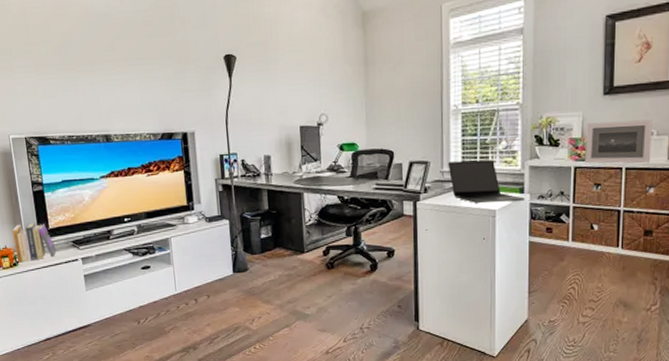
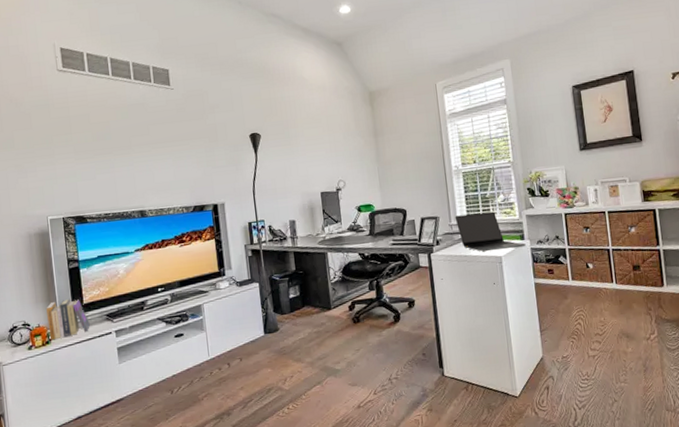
picture frame: present [584,119,652,164] -> none [569,169,628,210]

